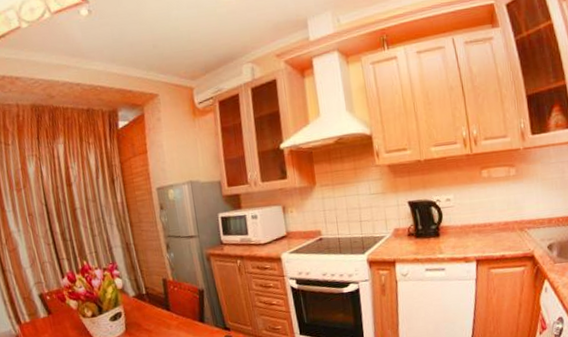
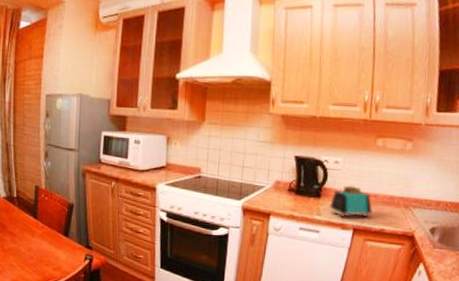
toaster: none [450,219,491,252] -> present [329,186,372,218]

